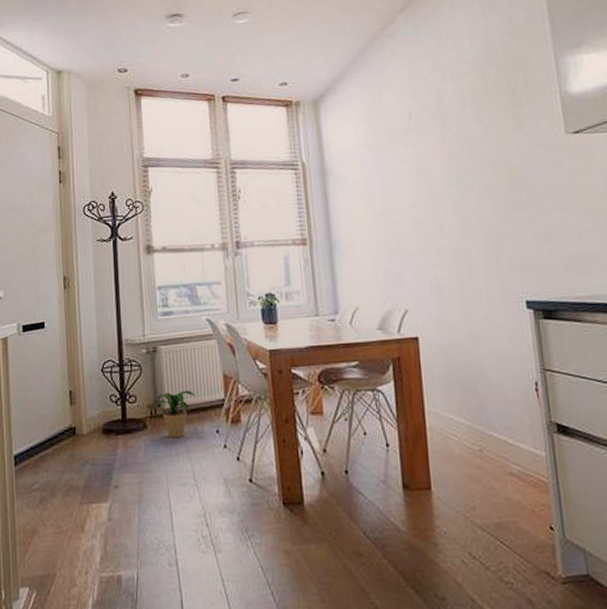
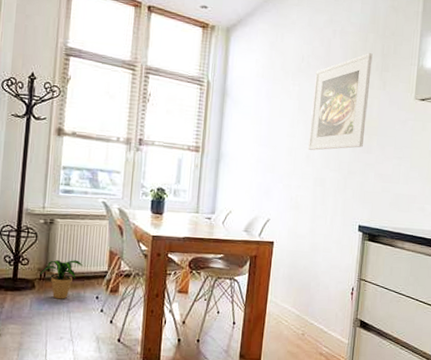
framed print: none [429,91,510,219] -> present [307,53,373,151]

